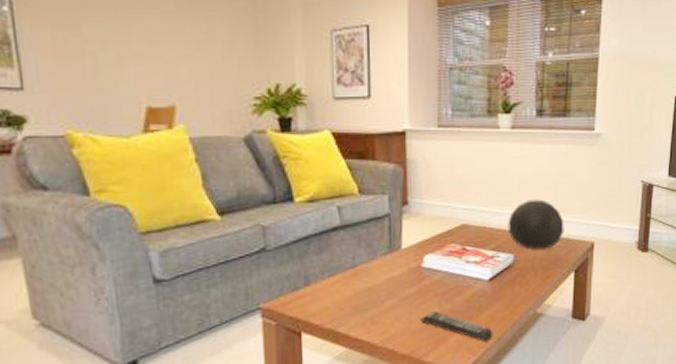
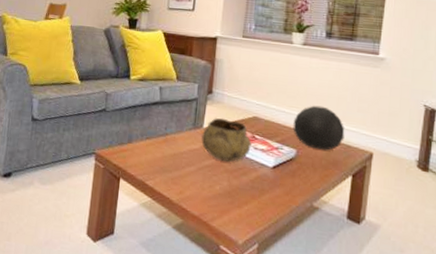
decorative bowl: none [400,232,462,284] -> present [201,118,252,162]
remote control: present [421,311,493,342] -> none [212,184,272,222]

